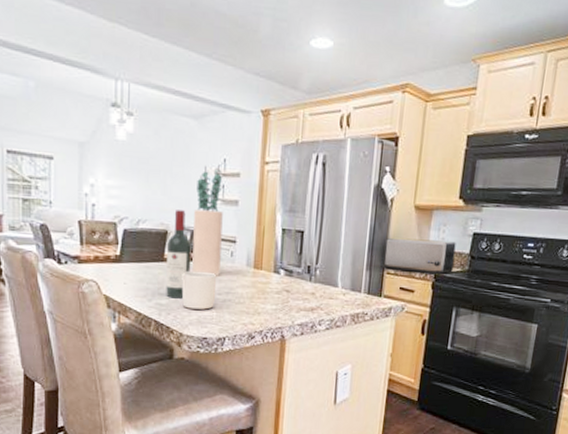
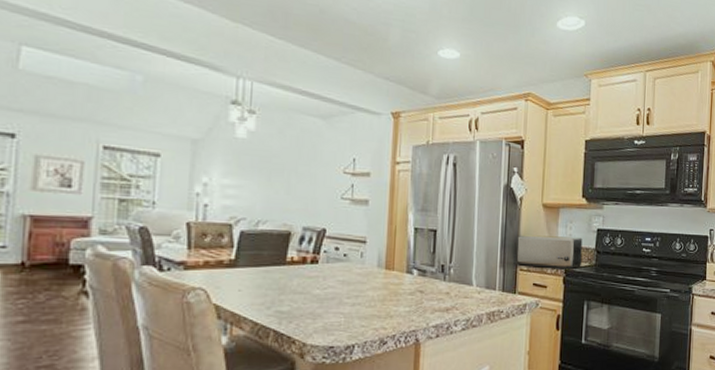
wine bottle: present [166,210,192,299] -> none [287,210,318,305]
mug: present [181,270,217,311] -> none [305,274,346,317]
vase: present [192,164,223,276] -> none [318,164,353,279]

